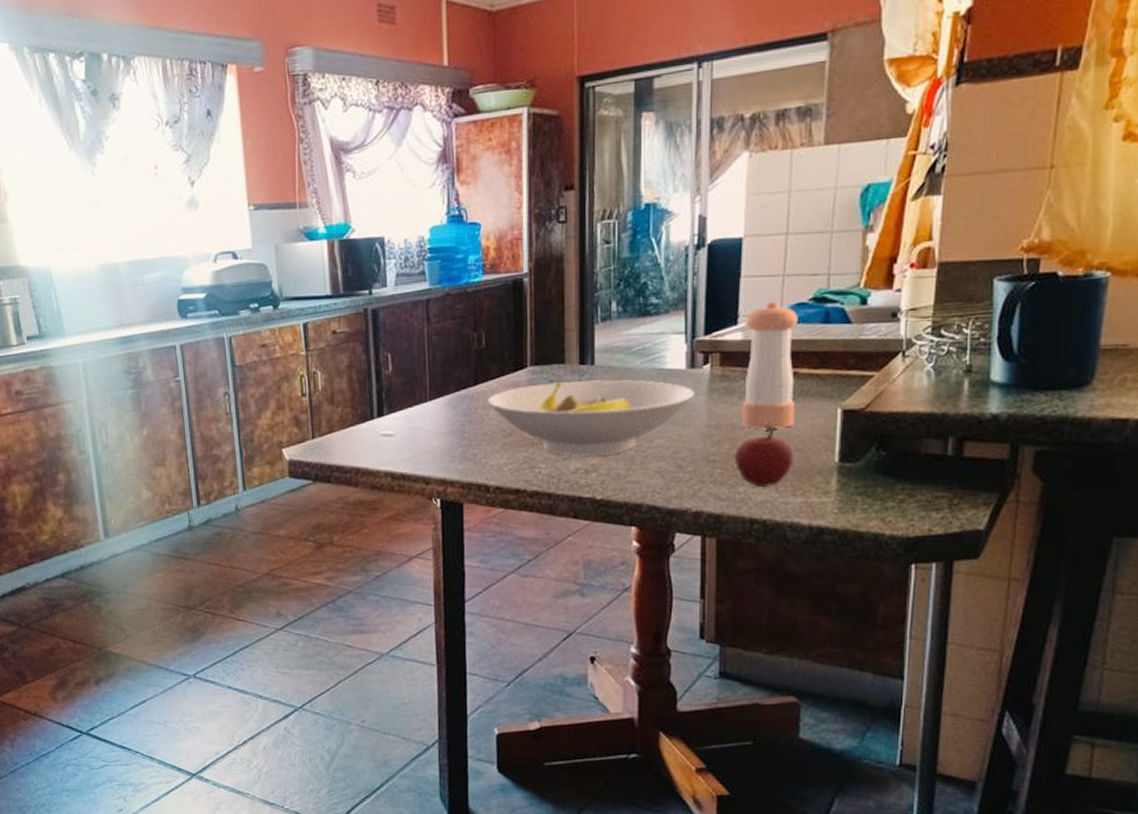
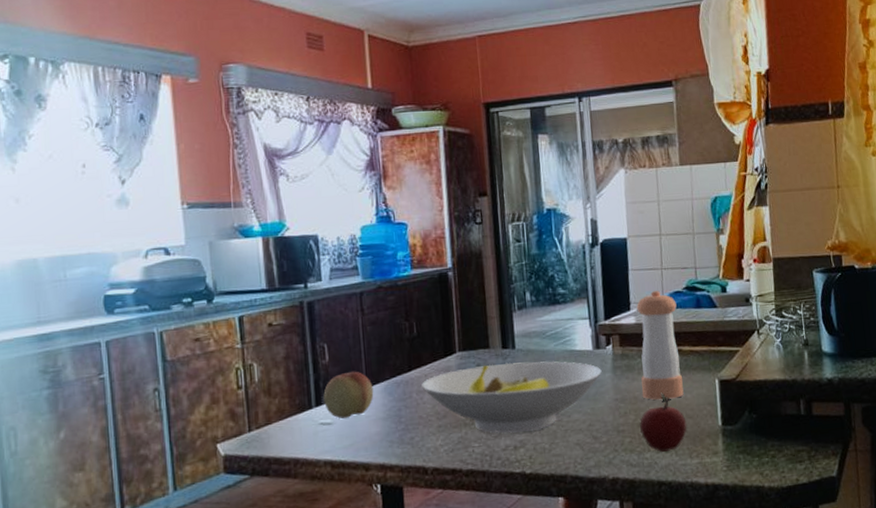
fruit: none [386,383,437,431] -> present [323,371,374,419]

